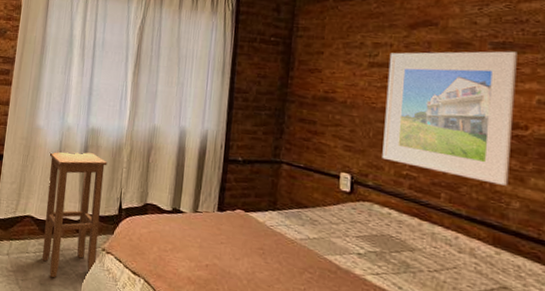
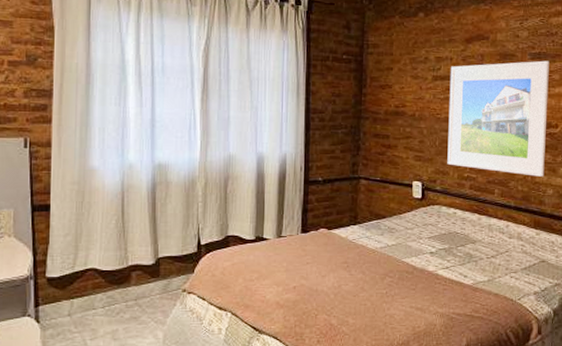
stool: present [42,152,107,278] -> none [109,190,180,331]

